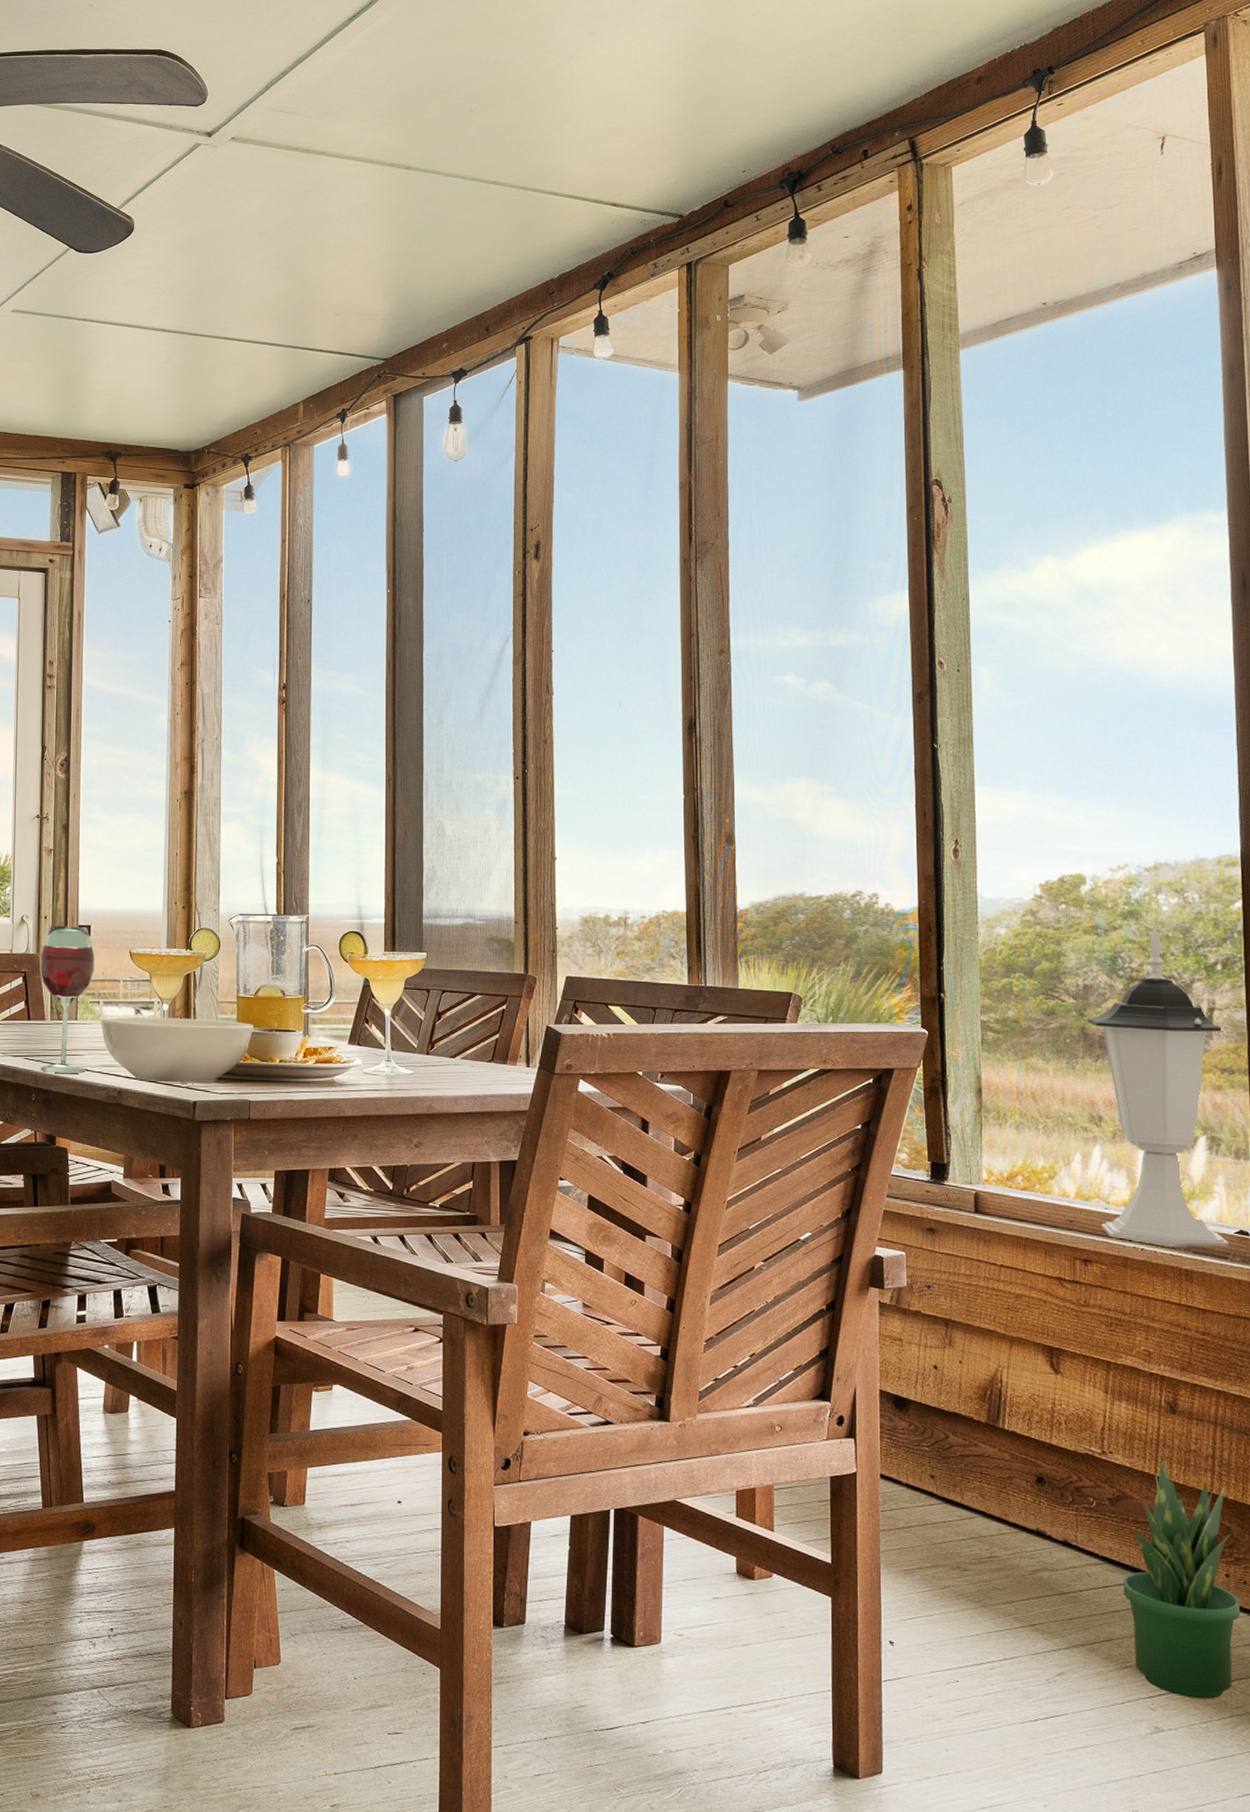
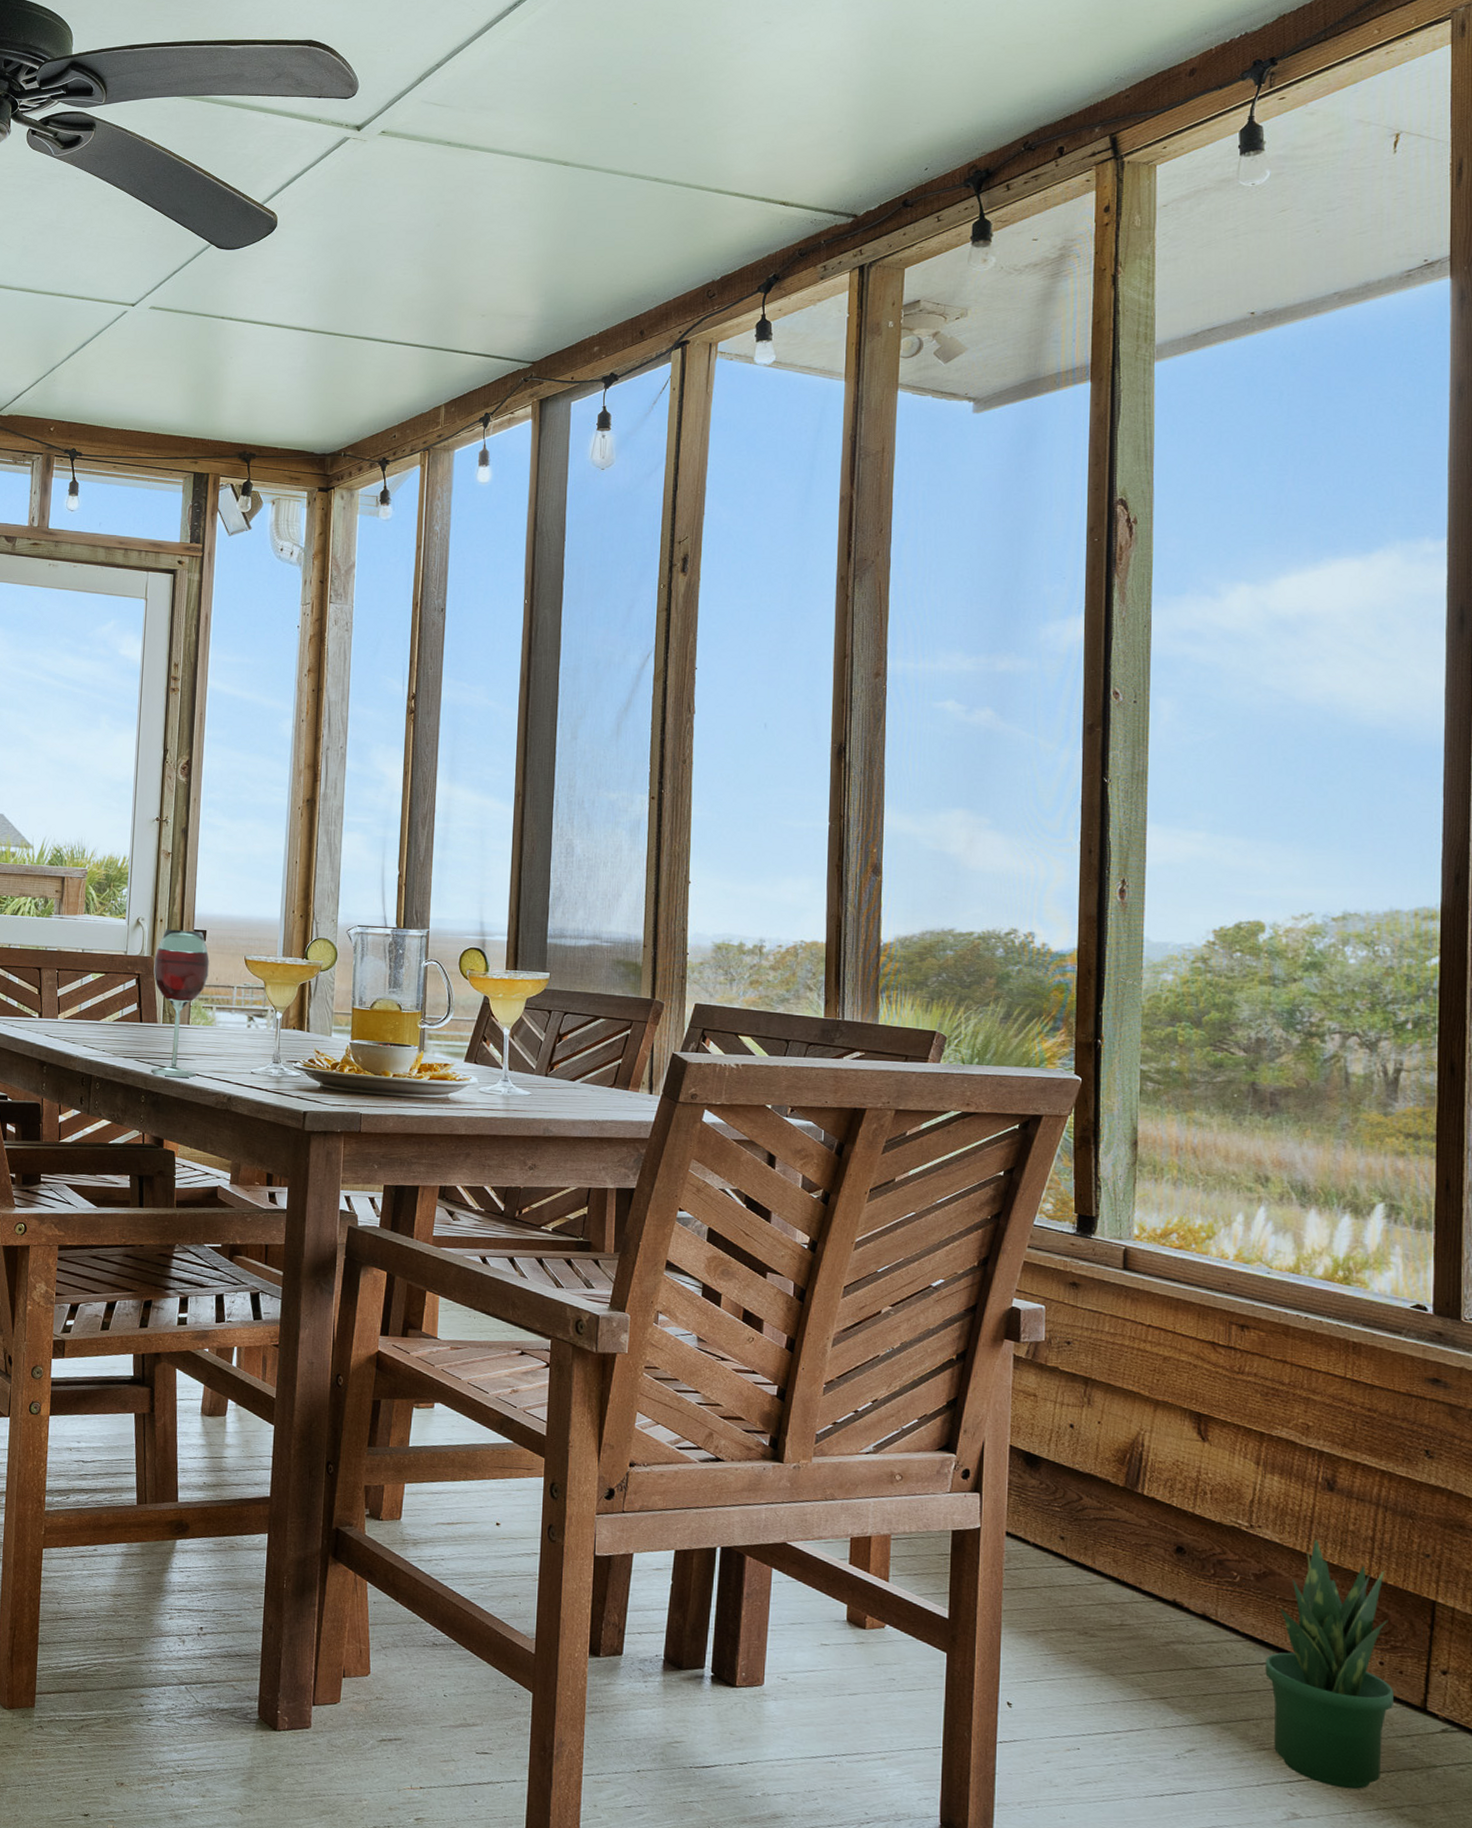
bowl: present [99,1016,254,1084] -> none [212,1022,369,1094]
lantern: present [1086,929,1230,1248] -> none [1257,982,1410,1321]

